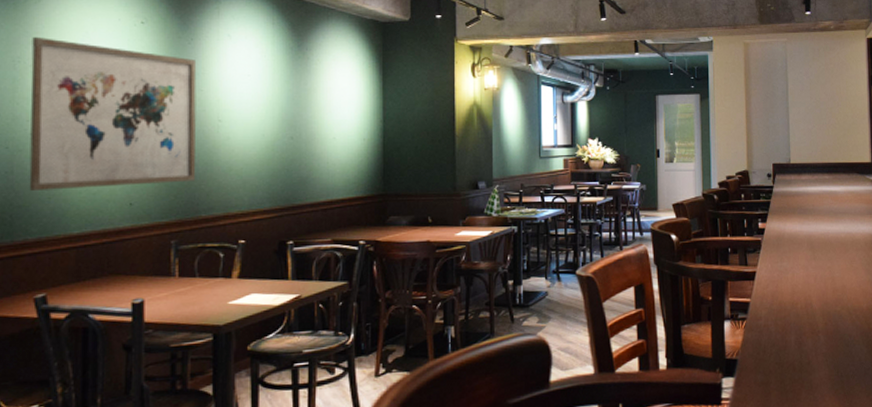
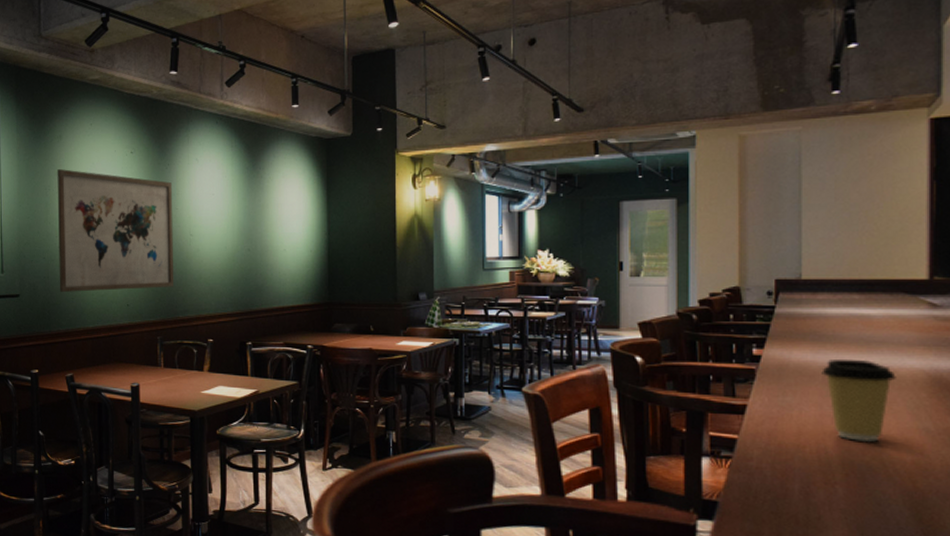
coffee cup: none [806,227,854,295] -> present [821,358,896,442]

